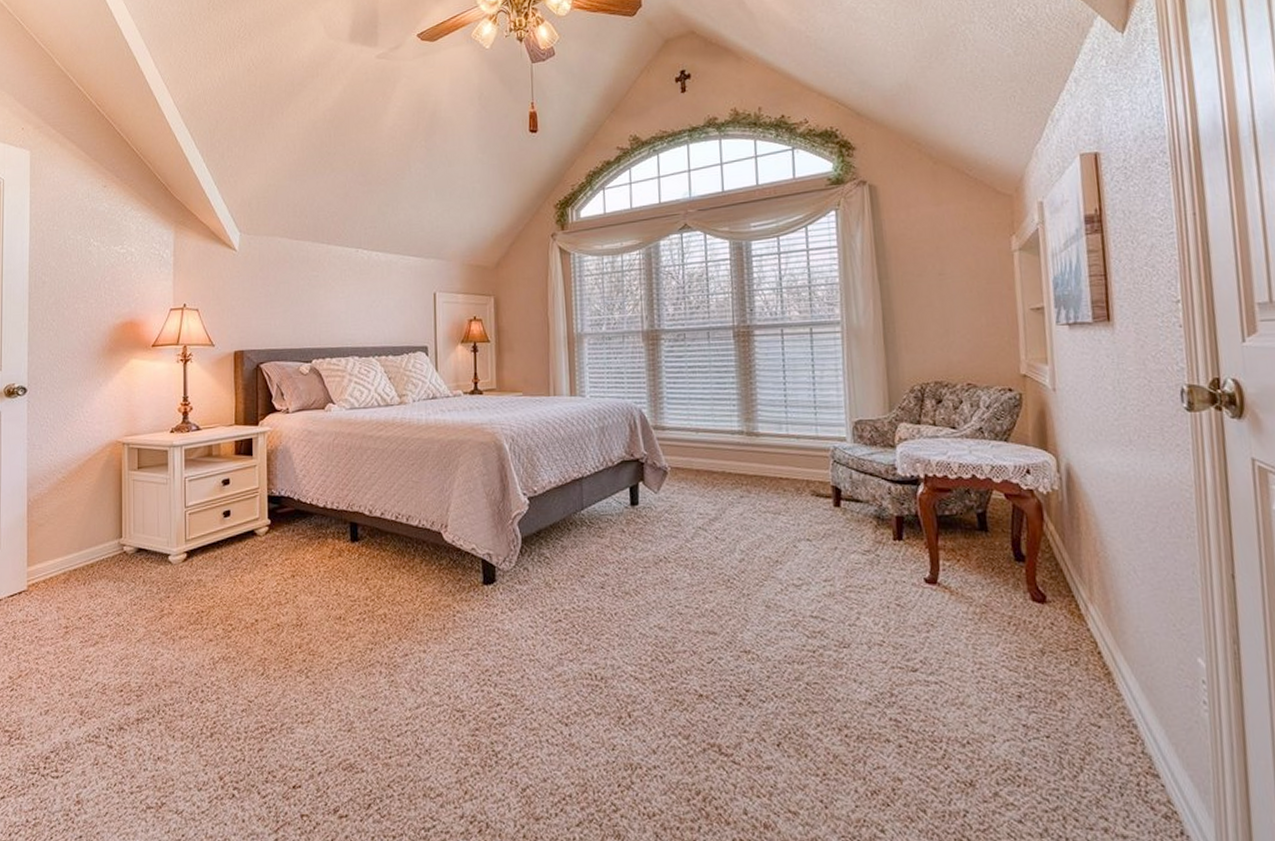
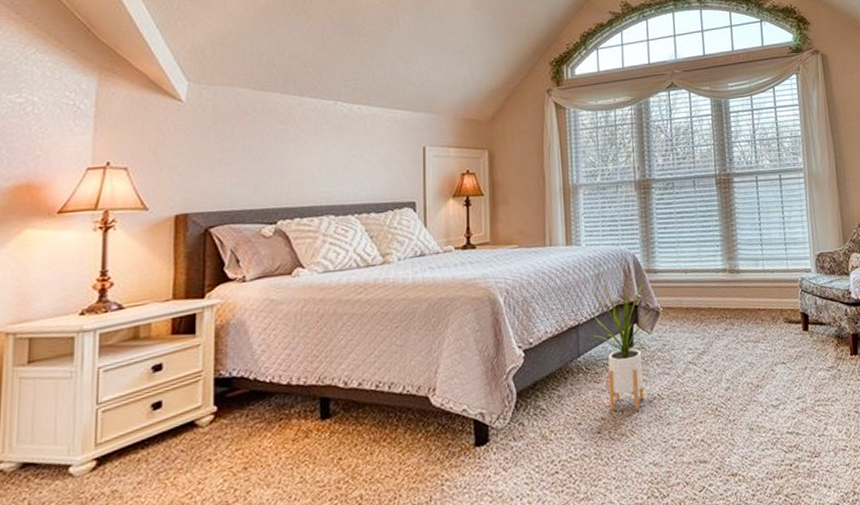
house plant: none [594,432,664,570] -> present [590,277,657,411]

